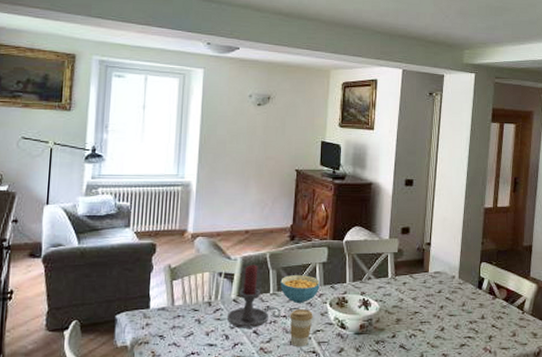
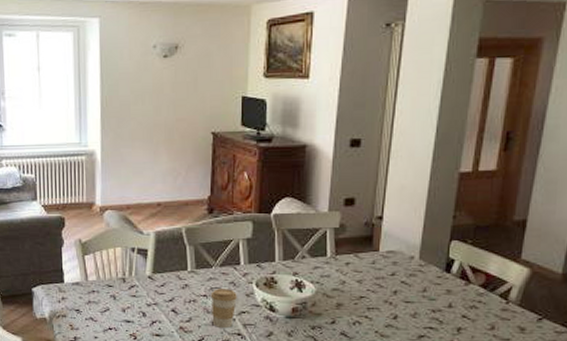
candle holder: present [226,264,281,328] -> none [142,240,201,306]
cereal bowl: present [280,274,320,304] -> none [199,251,244,283]

